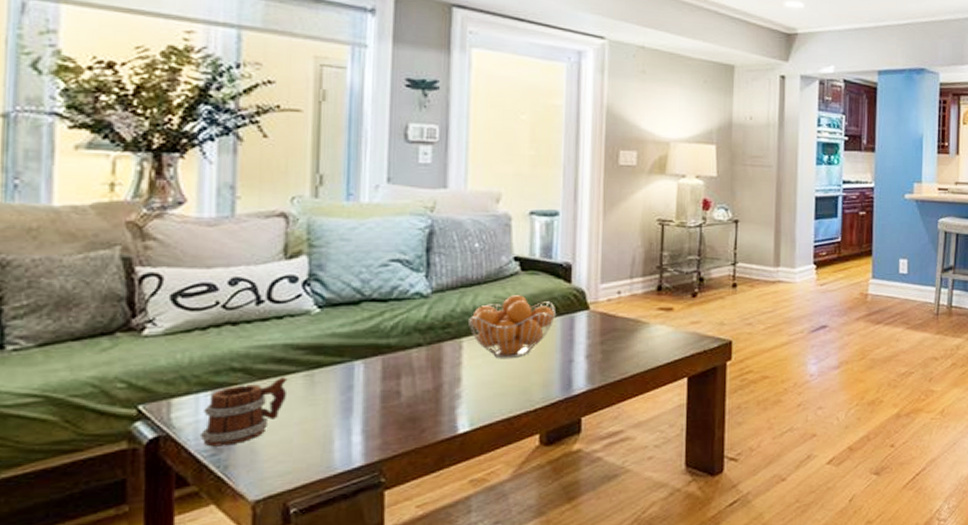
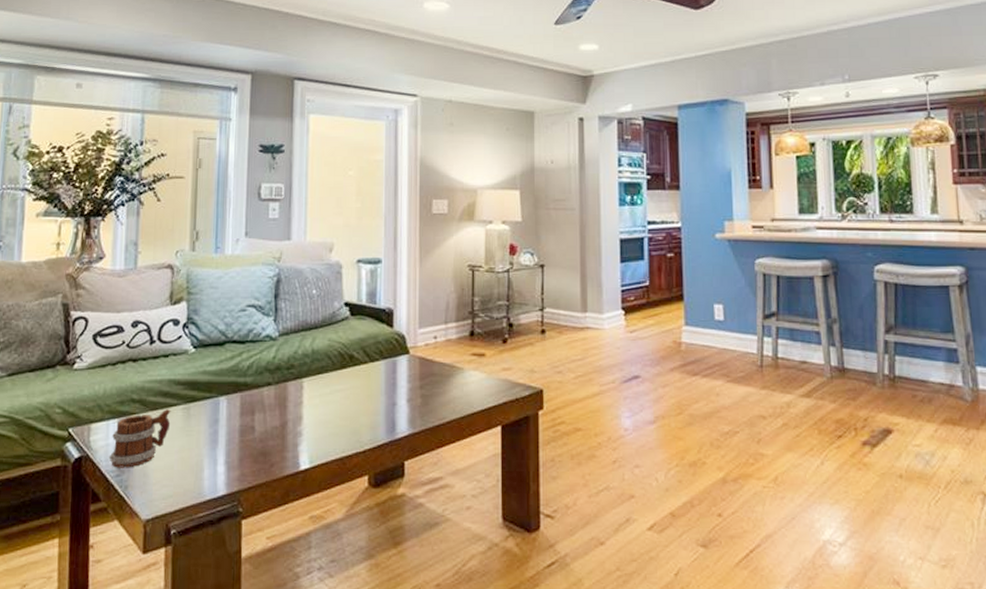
fruit basket: present [469,295,555,359] -> none [308,339,380,400]

